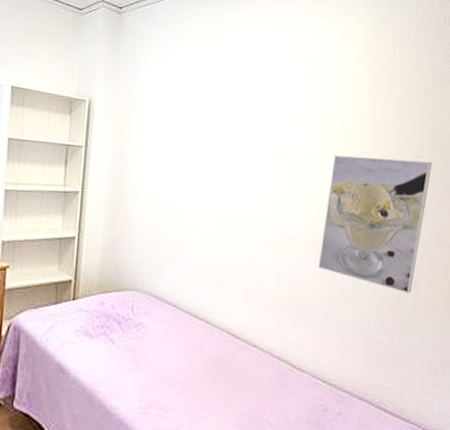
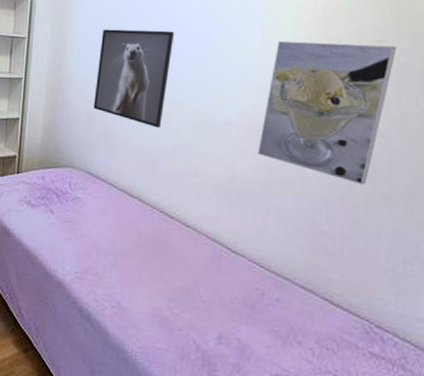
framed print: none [157,139,239,244] -> present [93,29,175,128]

